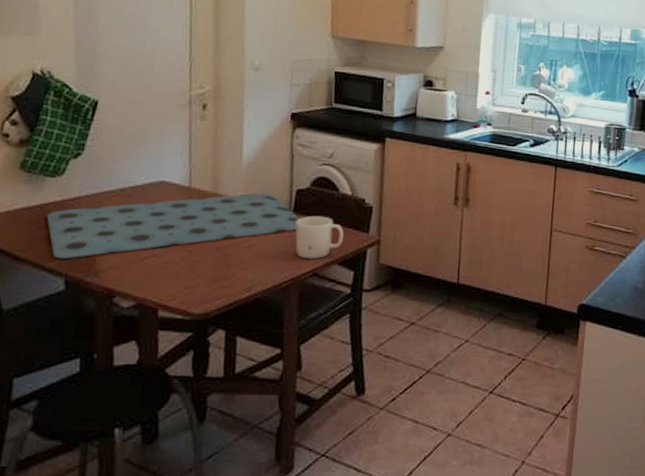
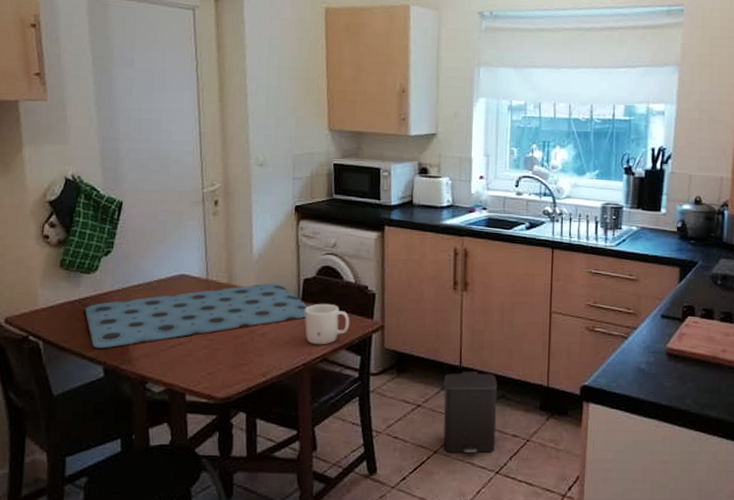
pedal bin: none [436,288,495,373] -> present [443,371,498,454]

